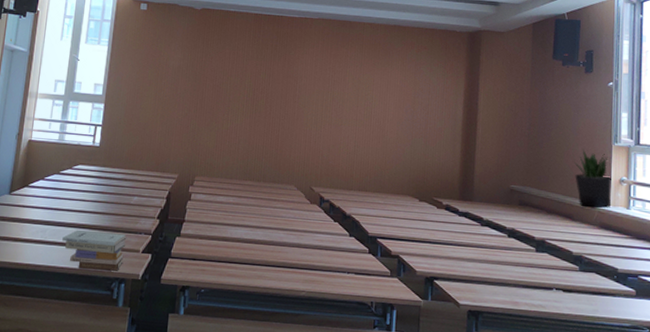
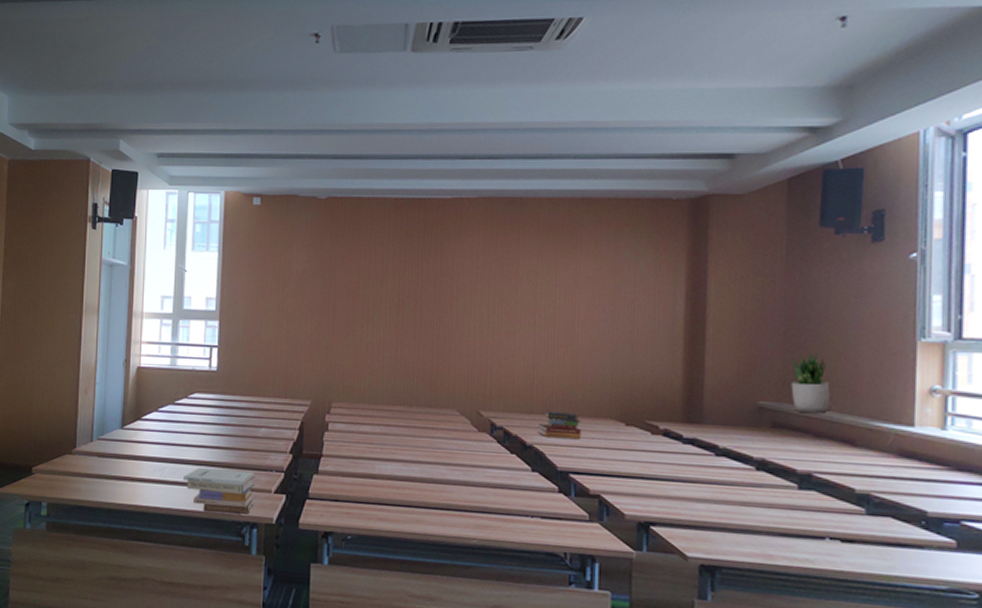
books: none [355,188,387,212] -> present [538,410,581,440]
planter: none [532,151,558,196] -> present [791,354,830,414]
planter: present [574,150,611,209] -> none [856,350,916,430]

